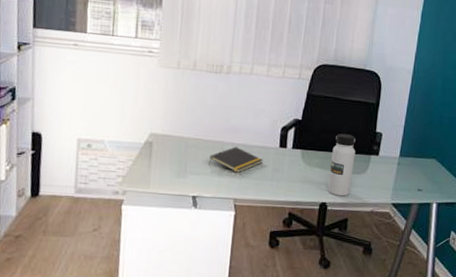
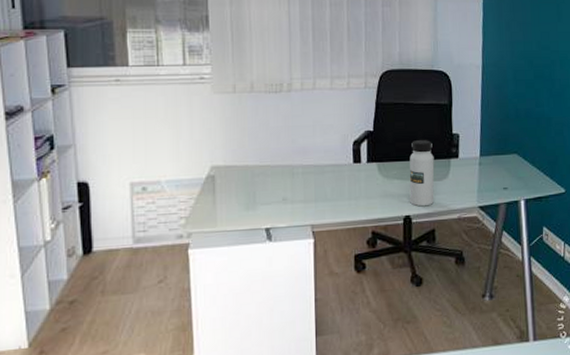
notepad: present [208,147,263,173] -> none [279,169,338,197]

